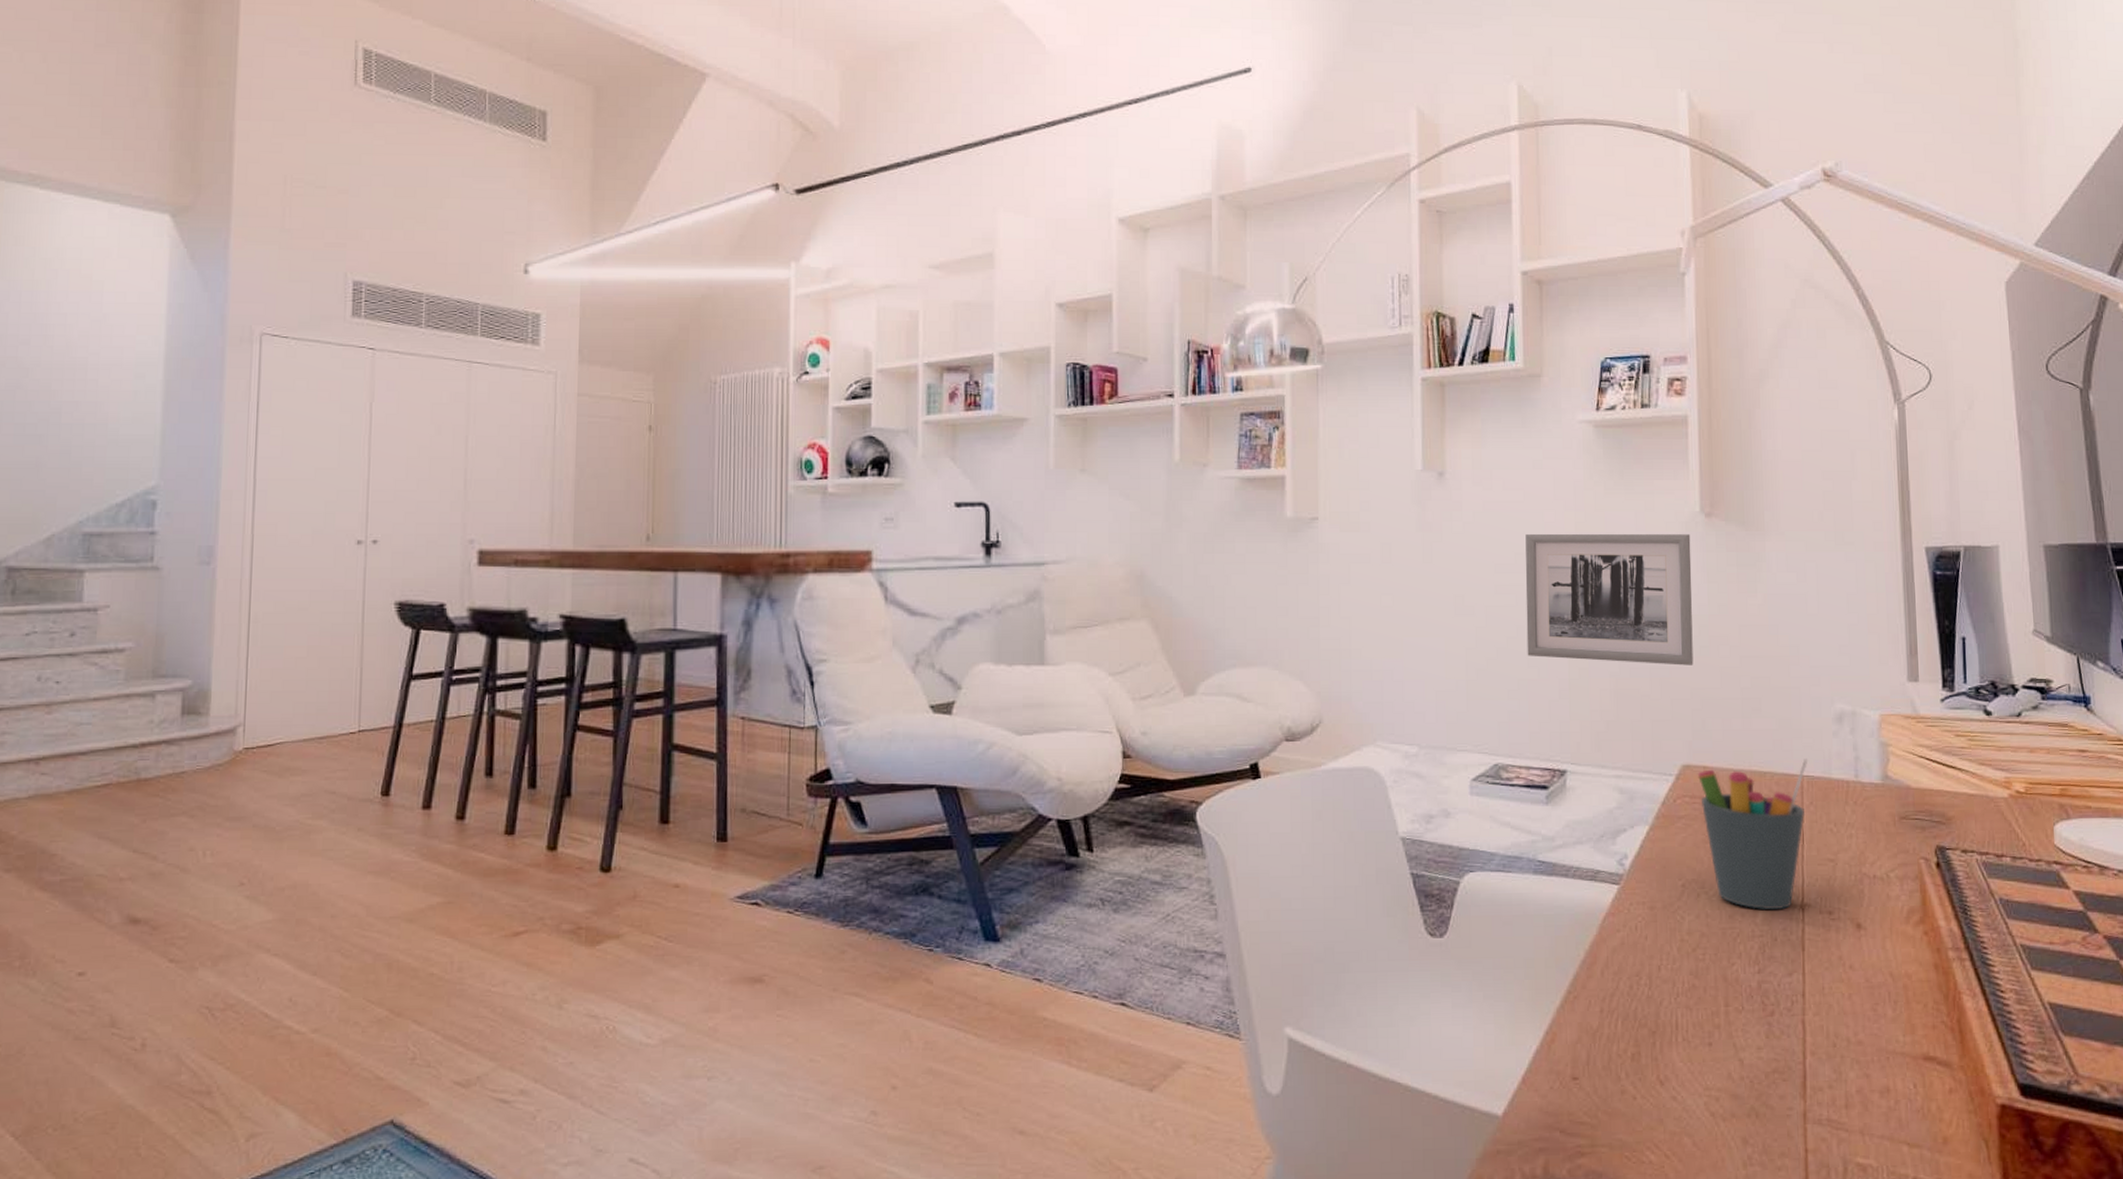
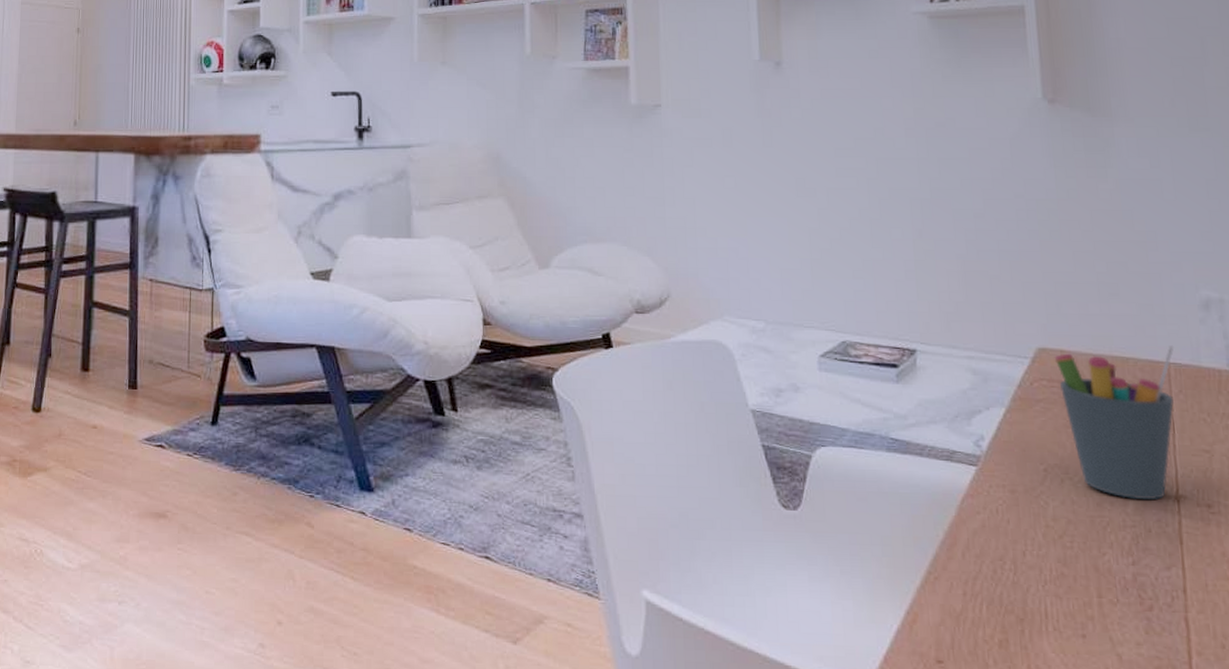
wall art: present [1525,533,1694,666] -> none [864,119,1044,249]

